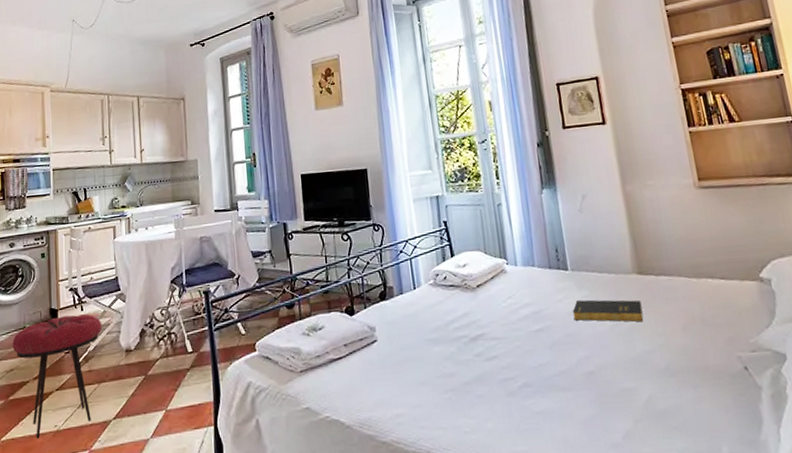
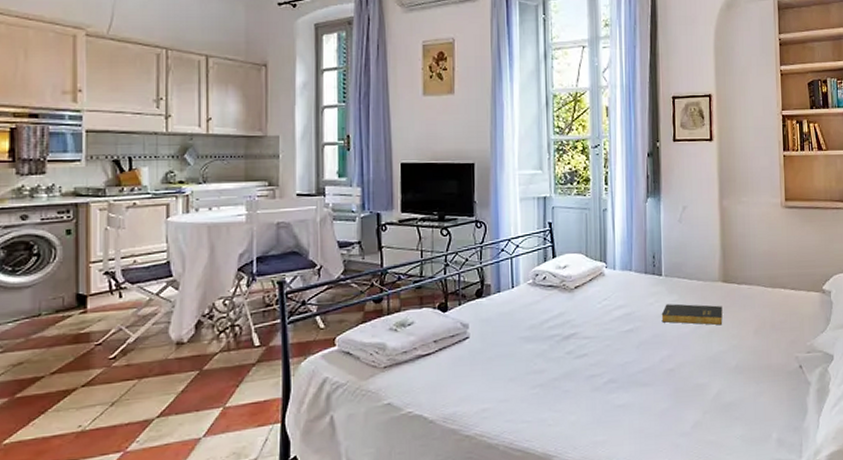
stool: present [12,314,103,439] -> none [21,301,147,441]

